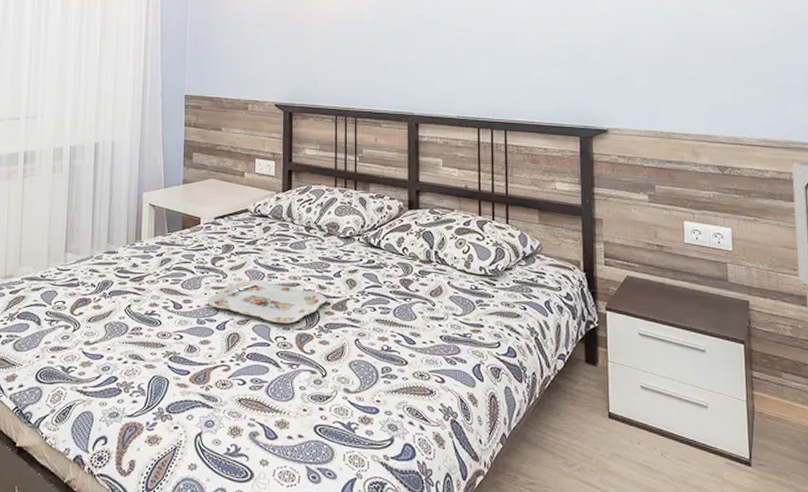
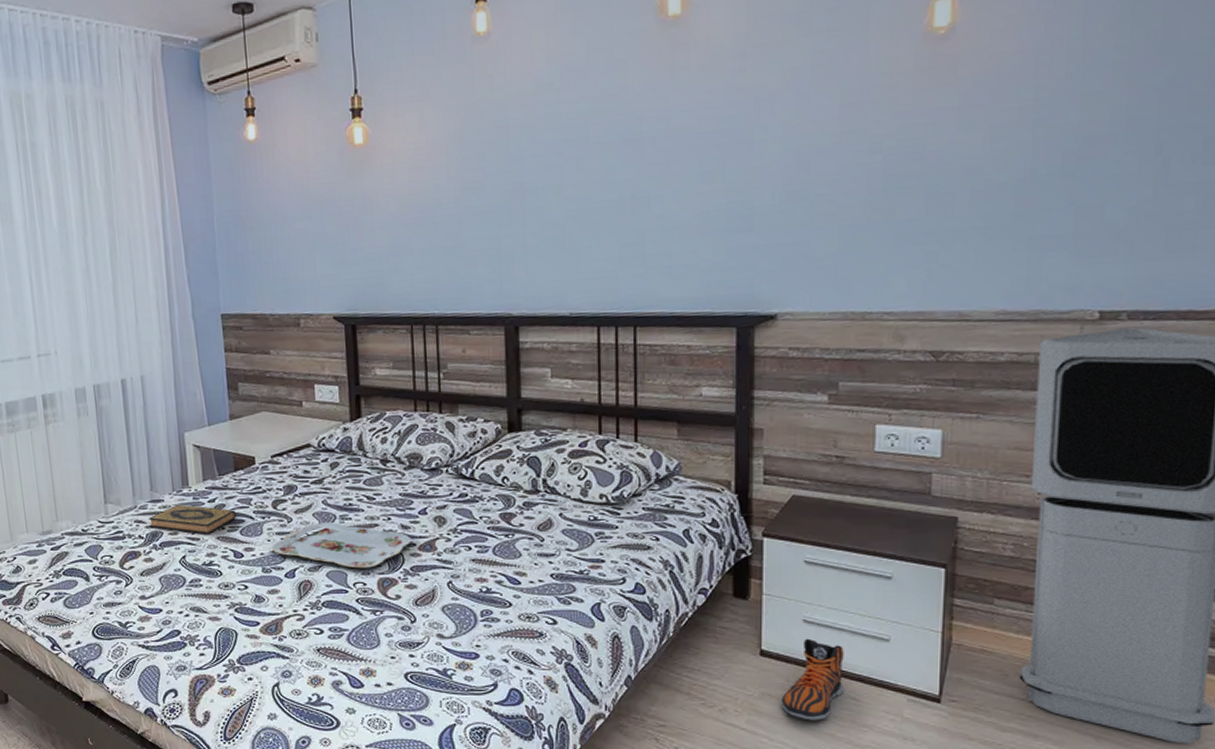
hardback book: none [102,256,179,285] -> present [148,504,236,534]
sneaker: none [627,403,677,481] -> present [781,638,845,721]

